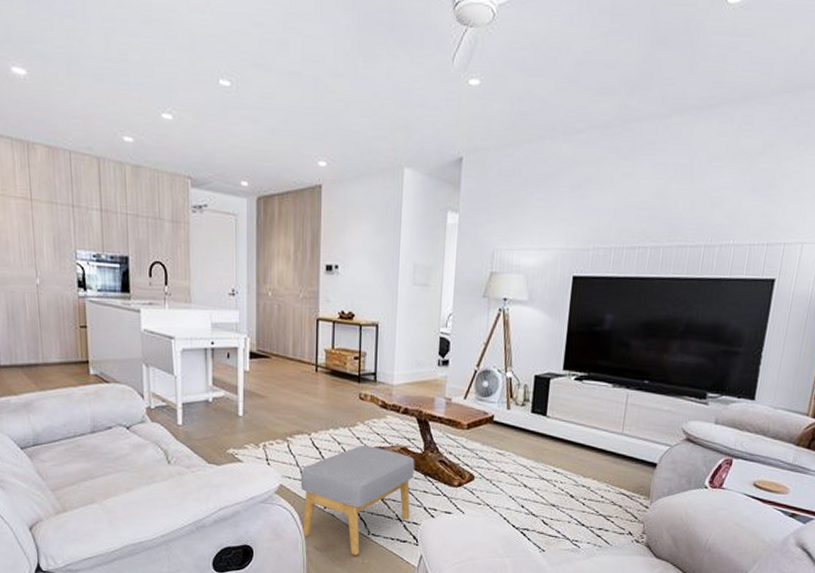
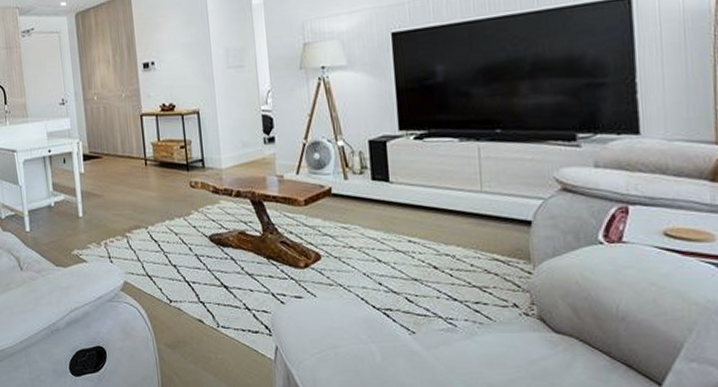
footstool: present [300,445,415,555] -> none [142,233,258,350]

